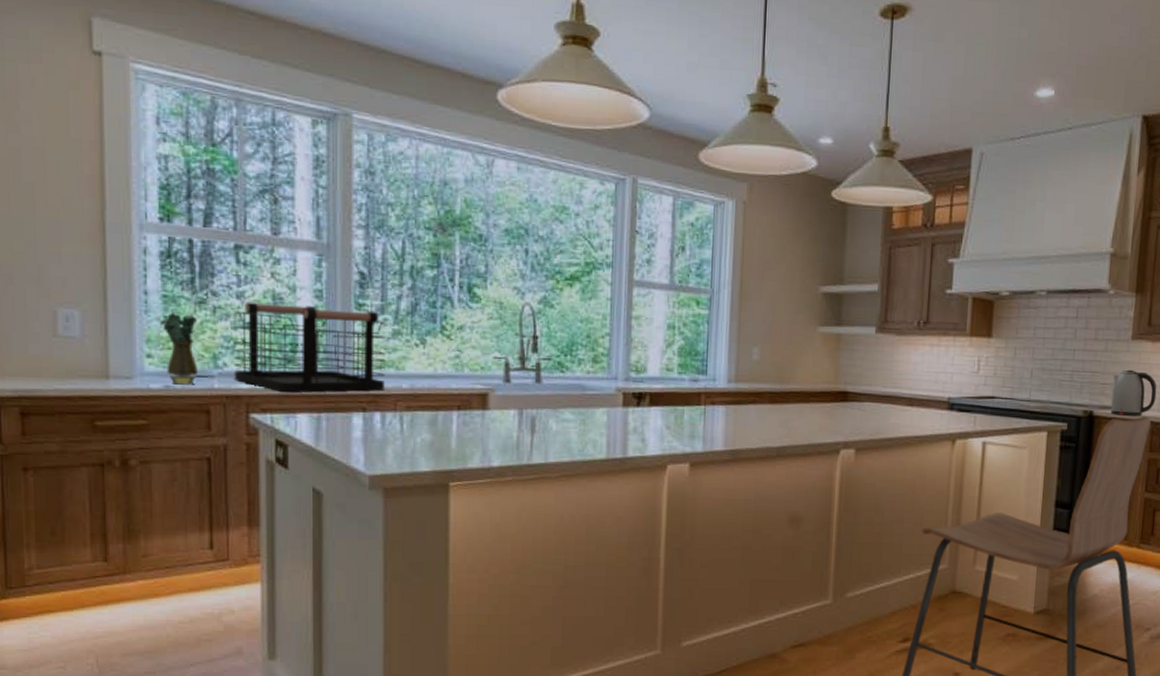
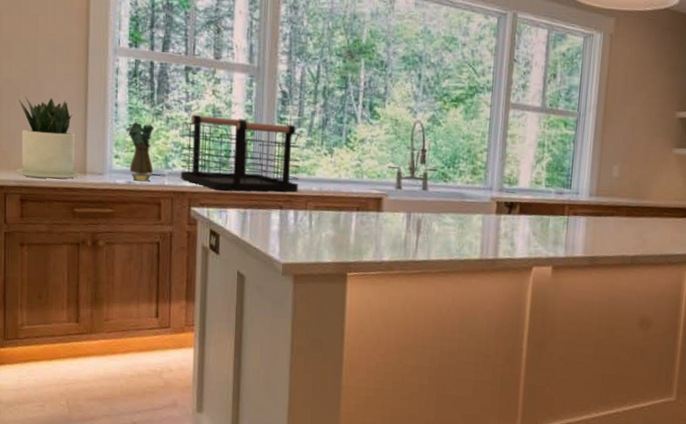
planter: none [11,285,102,386] -> present [15,96,81,179]

